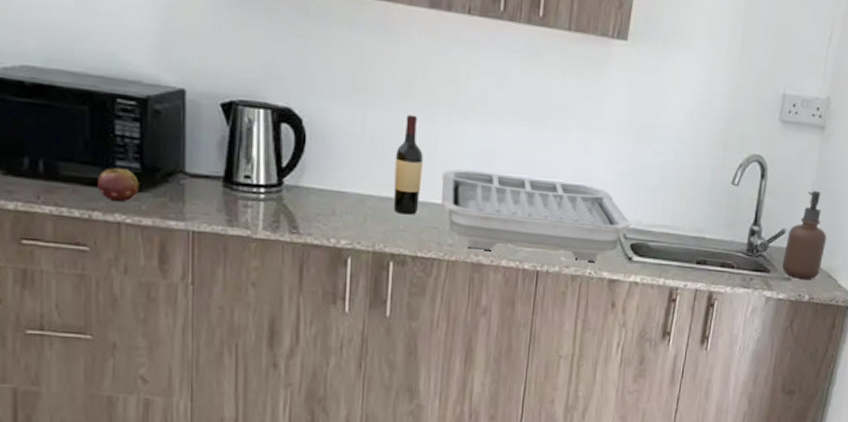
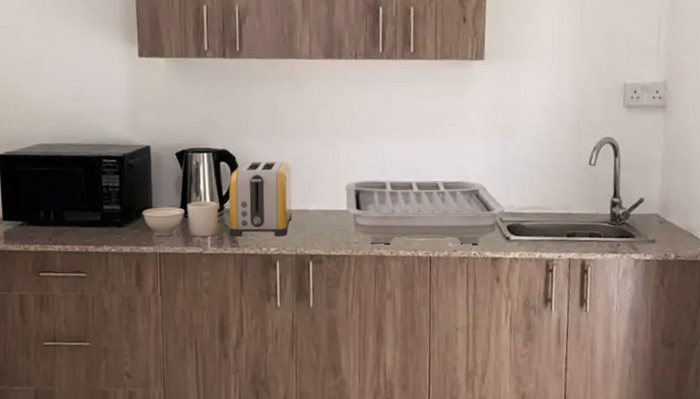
fruit: present [98,168,139,202] -> none [91,211,120,237]
bowl: none [170,171,231,212] -> present [142,206,185,237]
mug: none [232,170,275,217] -> present [186,200,219,237]
toaster: none [289,127,375,227] -> present [228,161,293,237]
wine bottle: present [393,115,423,215] -> none [307,142,330,222]
soap dispenser: present [781,190,827,279] -> none [644,161,683,240]

